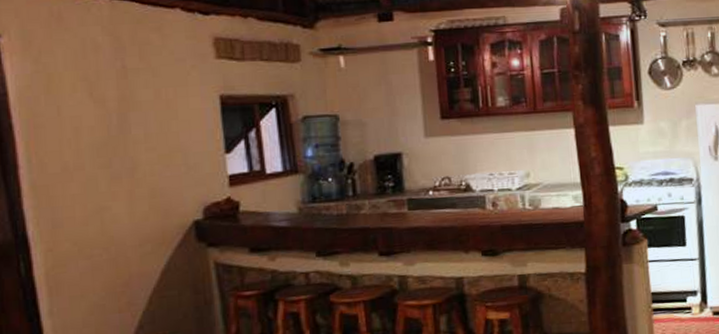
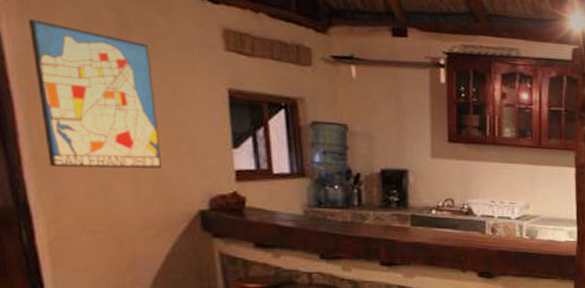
wall art: none [31,54,156,196] -> present [29,19,161,169]

